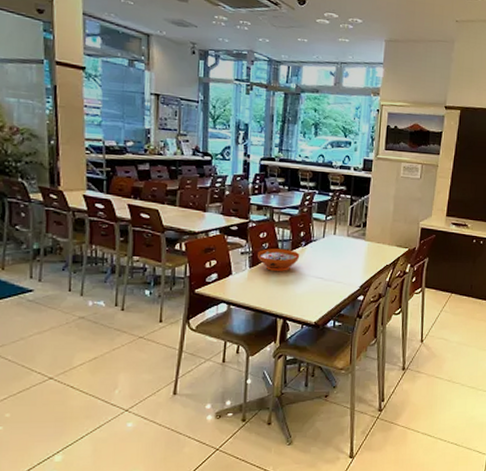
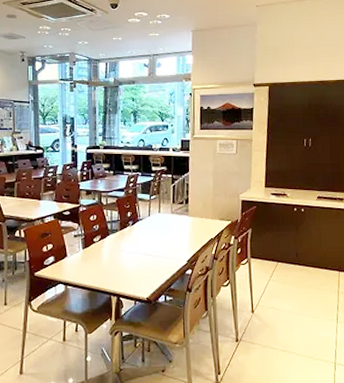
decorative bowl: present [257,248,300,271] -> none [88,229,129,251]

